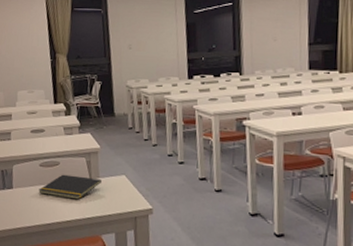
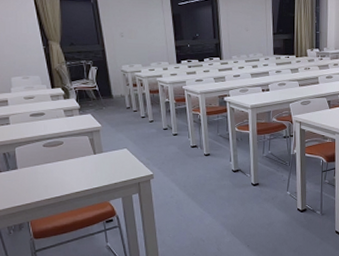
notepad: present [38,174,102,200] -> none [45,152,105,173]

